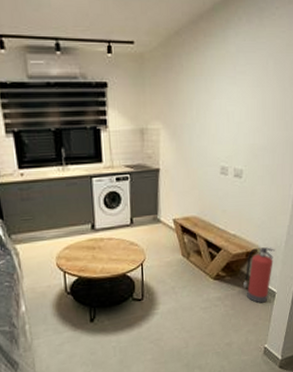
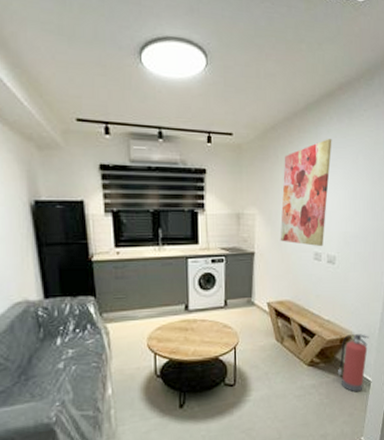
wall art: none [185,43,241,161] -> present [280,139,332,247]

